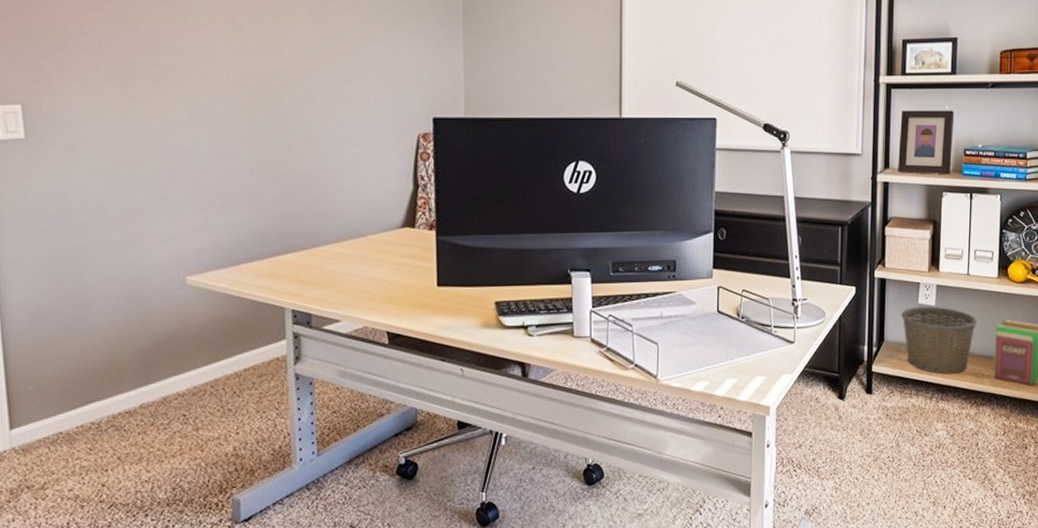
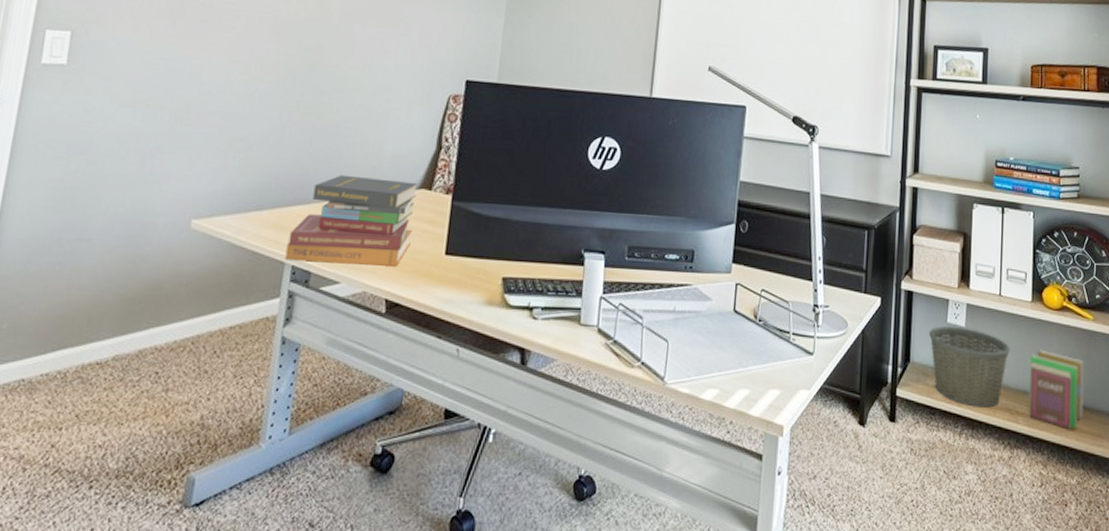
books: none [283,221,403,305] -> present [285,174,417,267]
picture frame: present [898,110,955,175] -> none [927,115,986,186]

